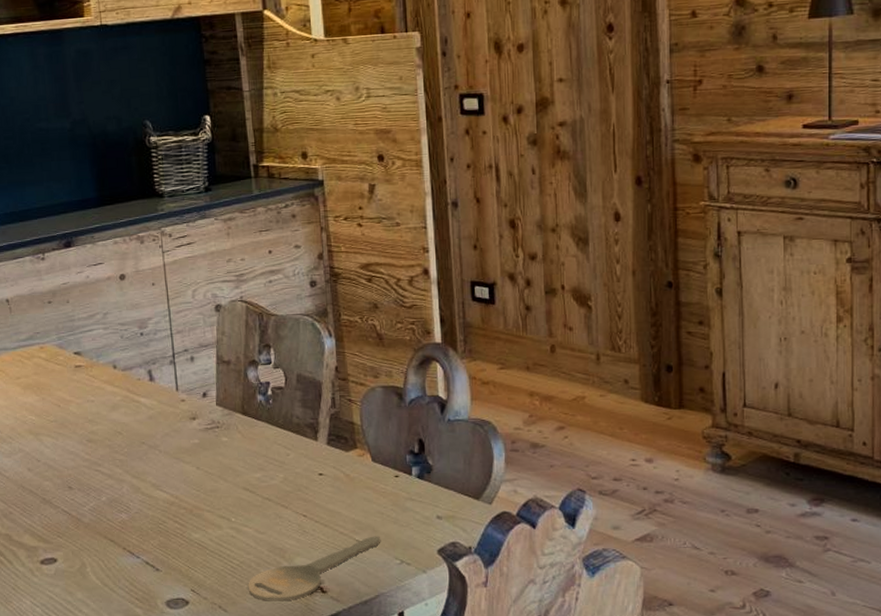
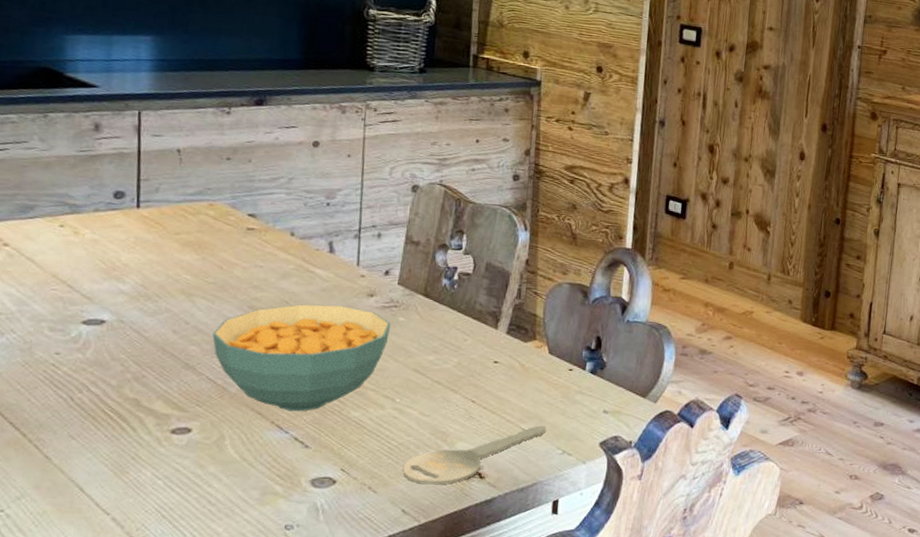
cereal bowl: none [61,431,216,537] -> present [212,304,391,412]

